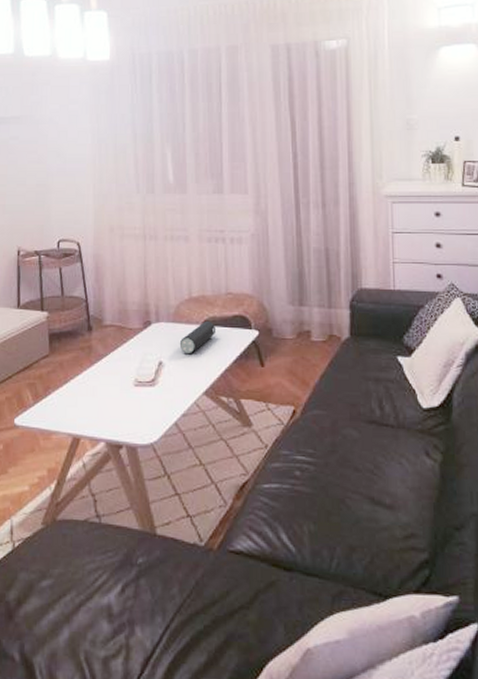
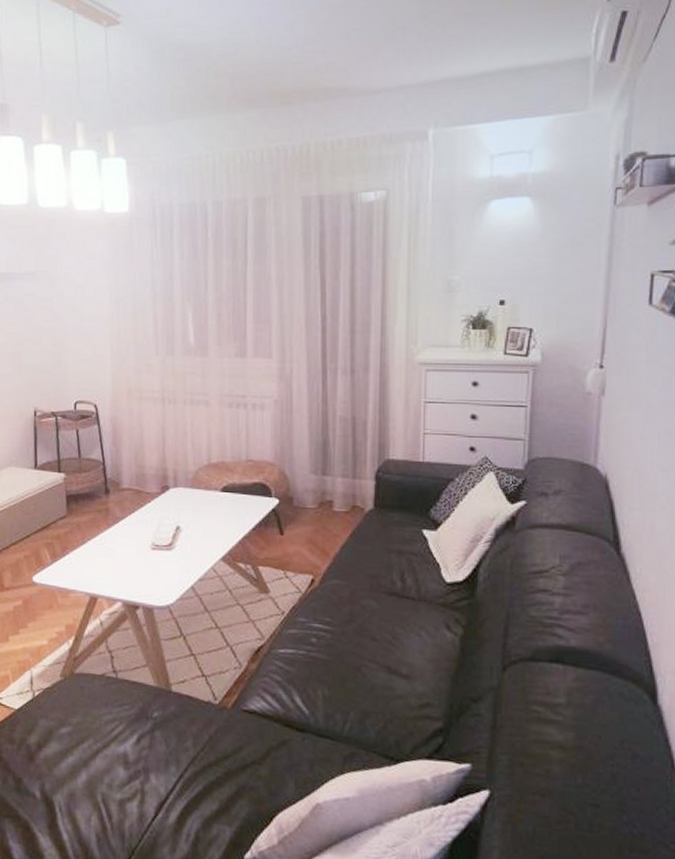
speaker: present [179,320,217,355] -> none [197,487,236,521]

